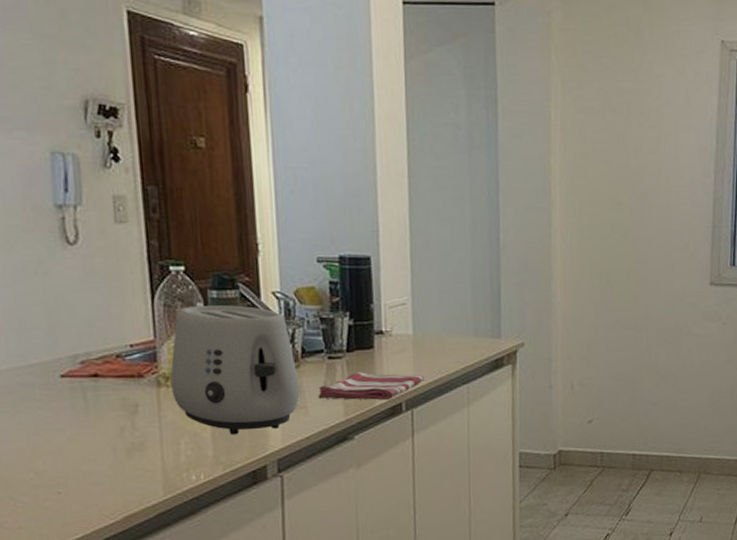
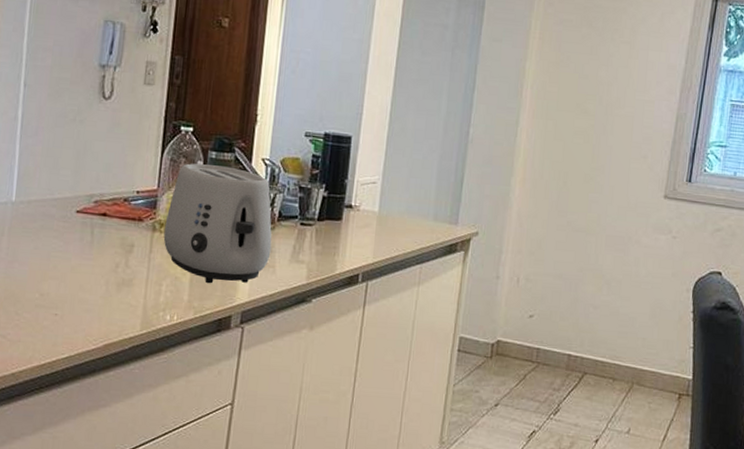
dish towel: present [318,372,425,400] -> none [286,240,383,269]

